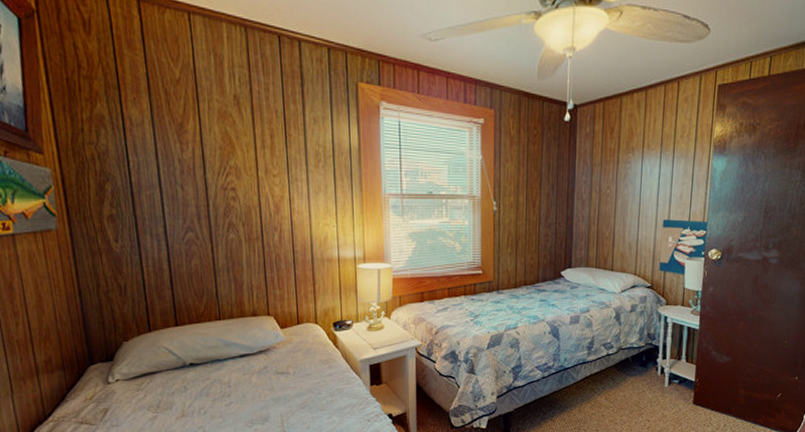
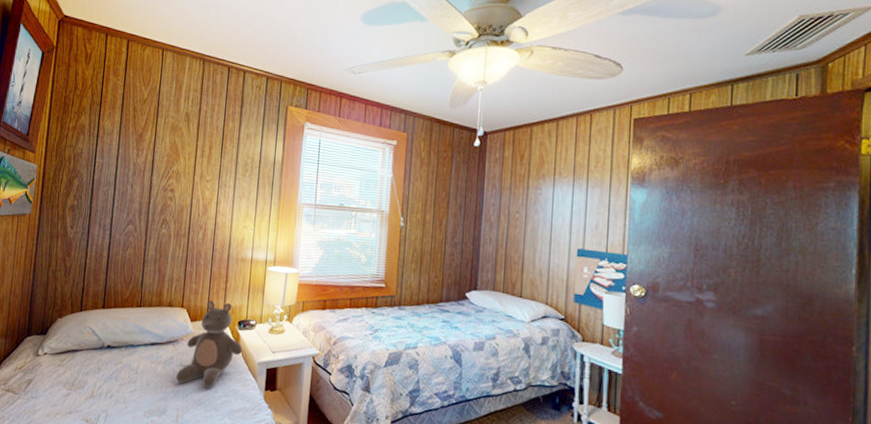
teddy bear: none [273,305,341,391] -> present [175,300,242,388]

